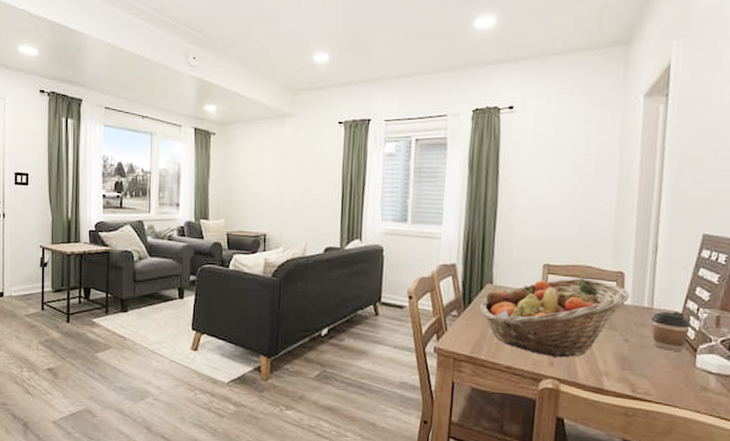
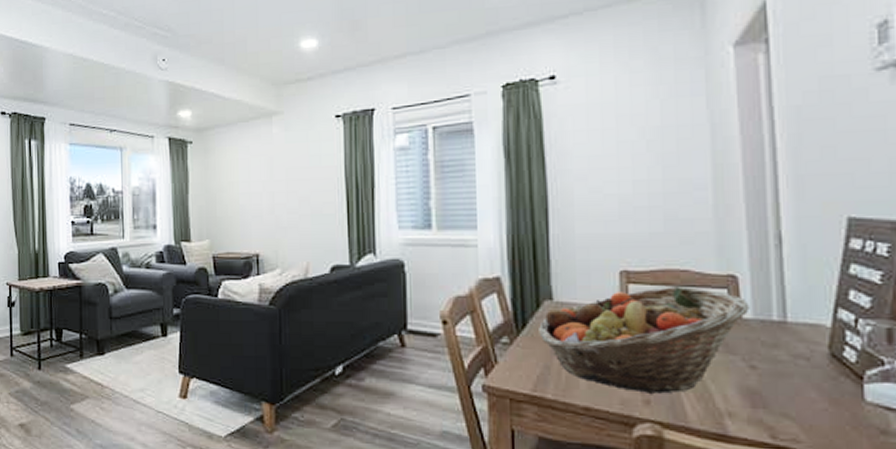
coffee cup: present [651,311,690,351] -> none [787,324,847,380]

